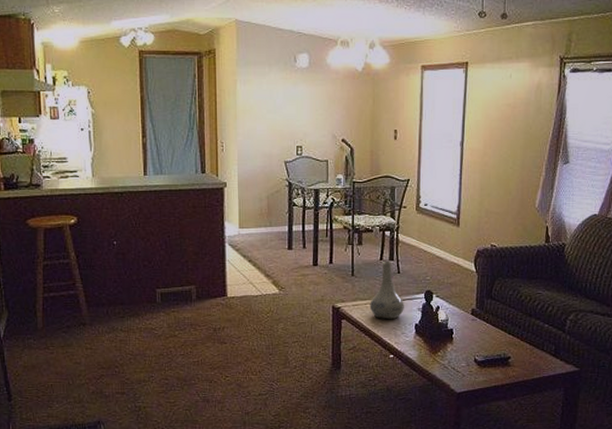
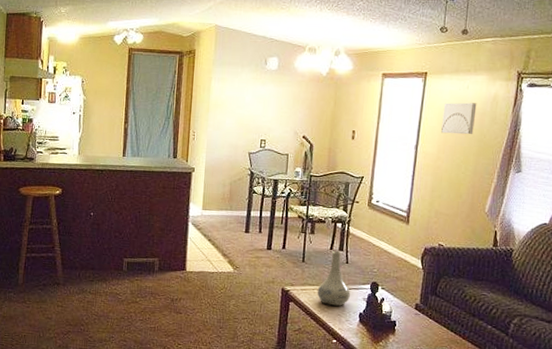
wall art: none [486,92,521,127] -> present [441,102,477,135]

